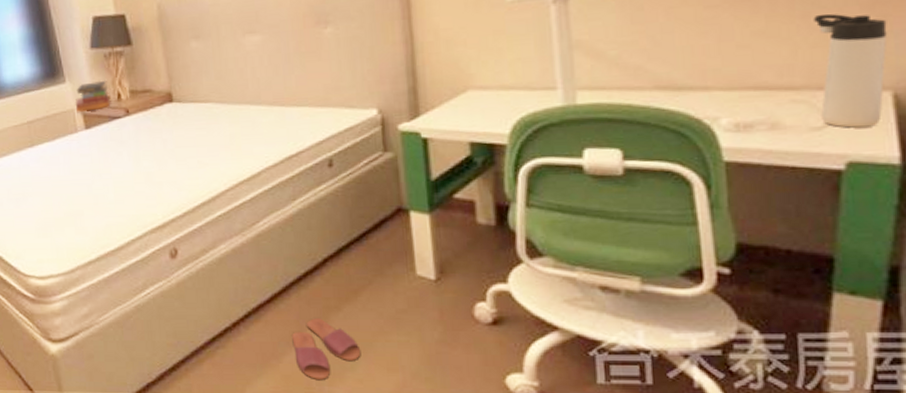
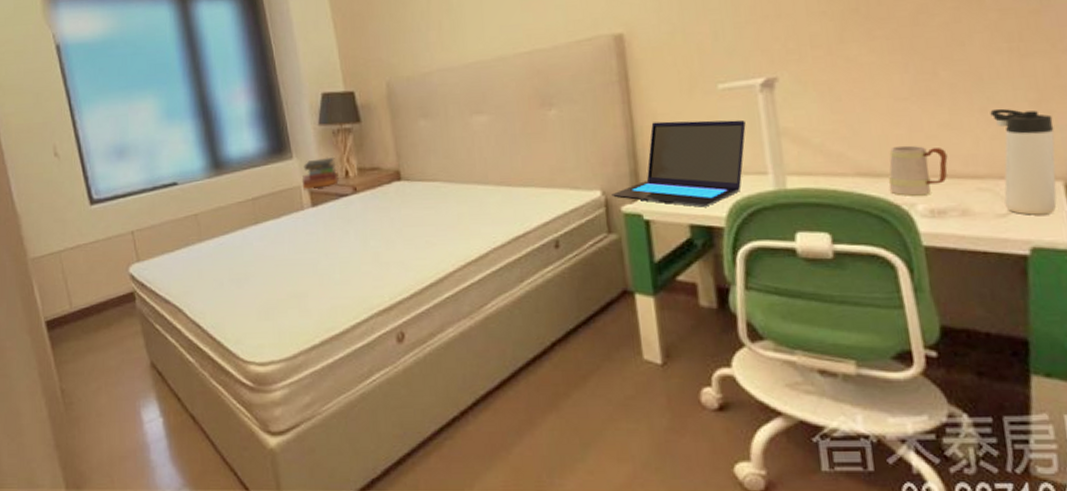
slippers: present [292,318,361,379] -> none [521,406,591,472]
laptop: none [388,33,535,124] -> present [611,119,746,207]
mug: none [690,56,760,110] -> present [888,145,948,196]

